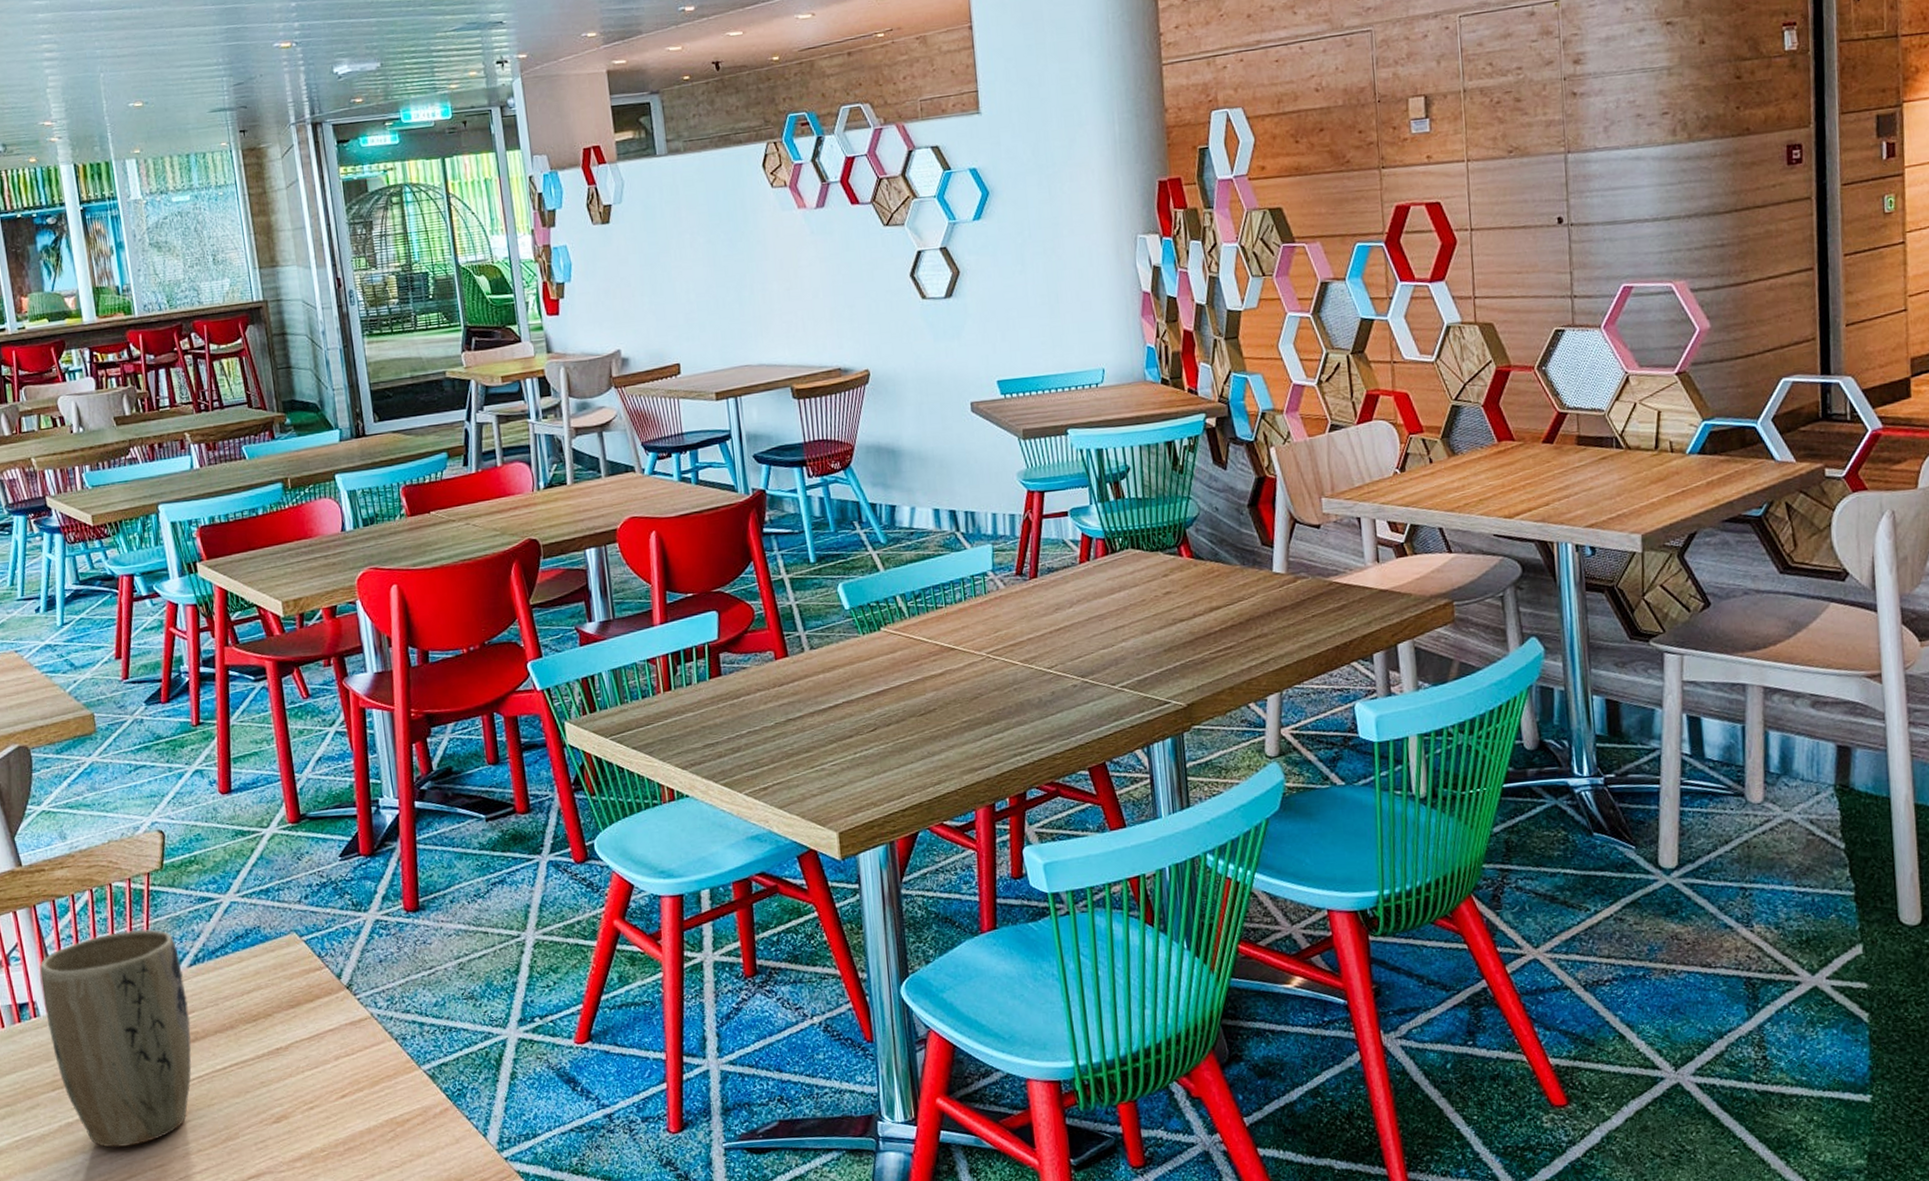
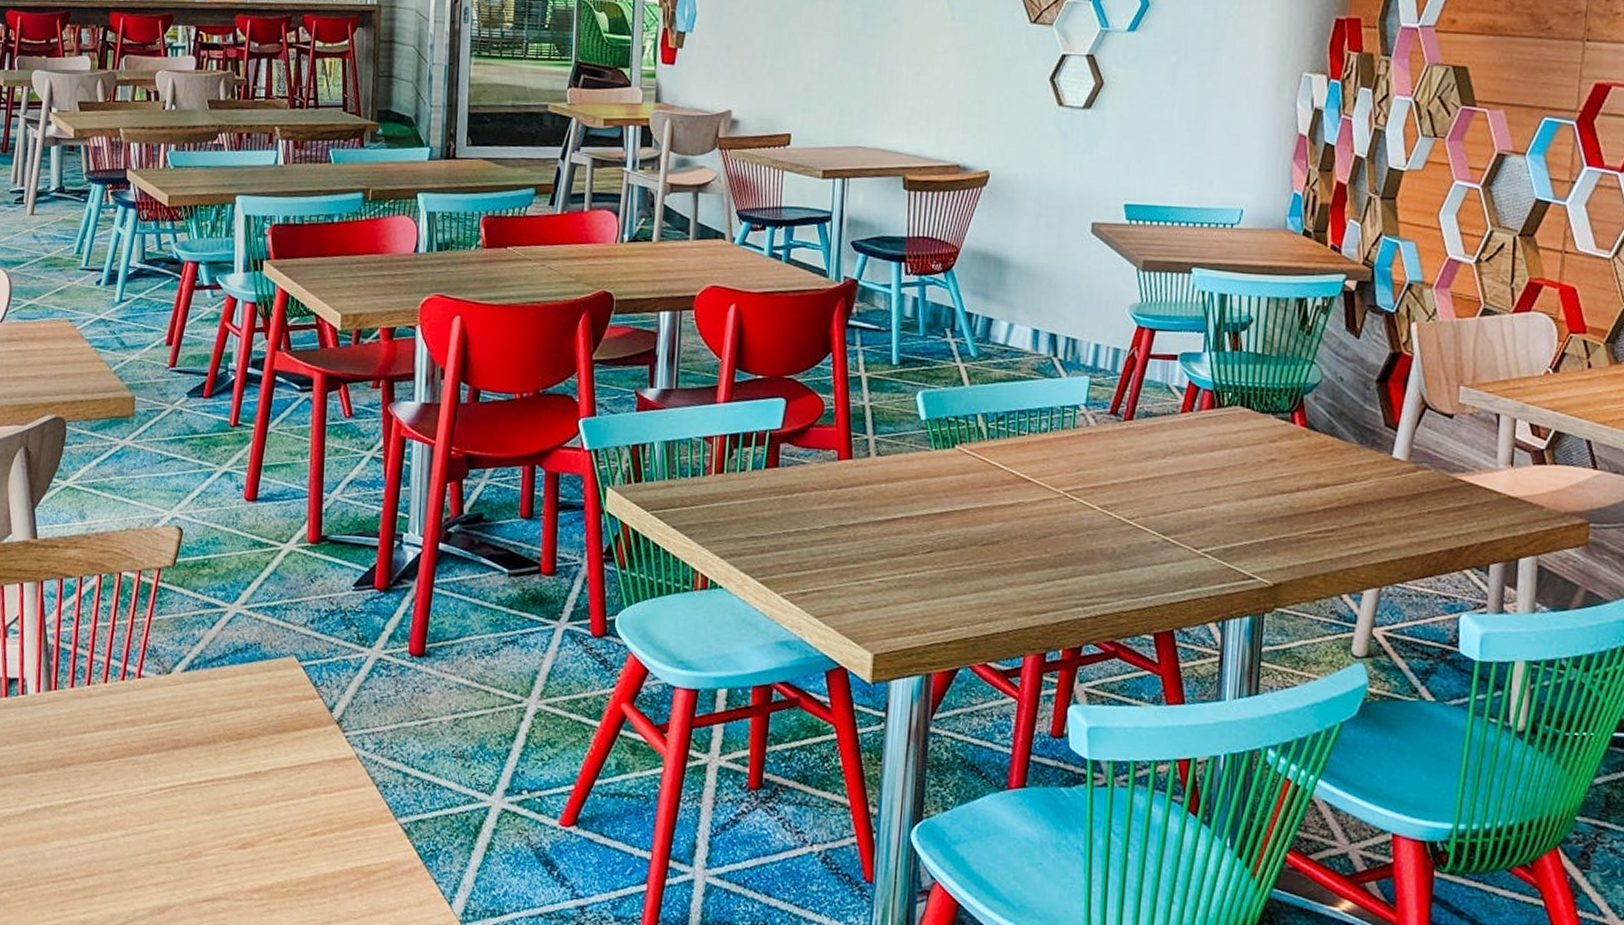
plant pot: present [39,929,192,1148] -> none [32,623,175,845]

